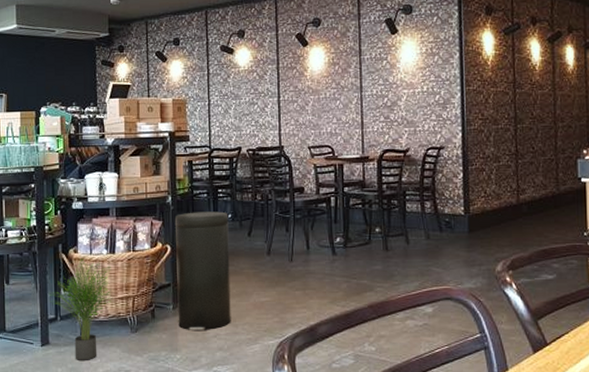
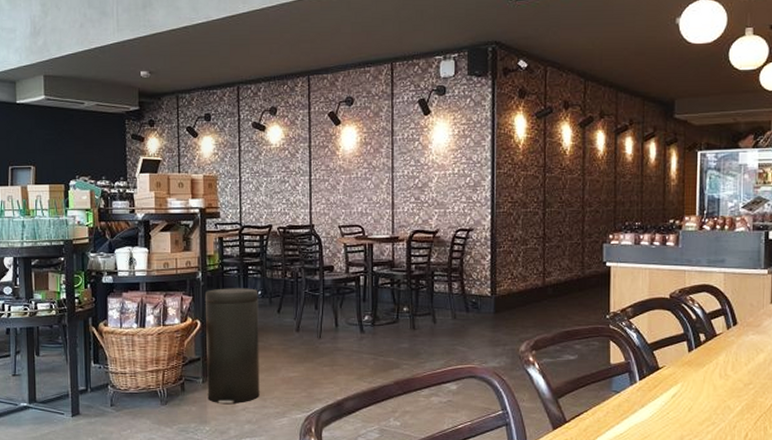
potted plant: present [48,258,112,360] -> none [78,332,142,431]

